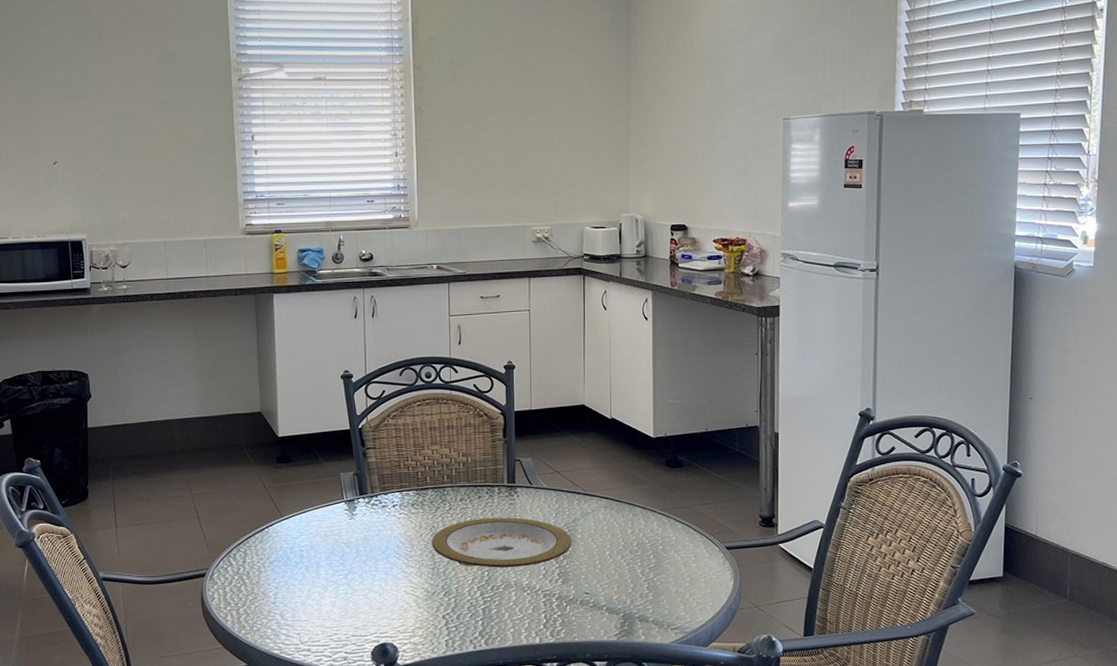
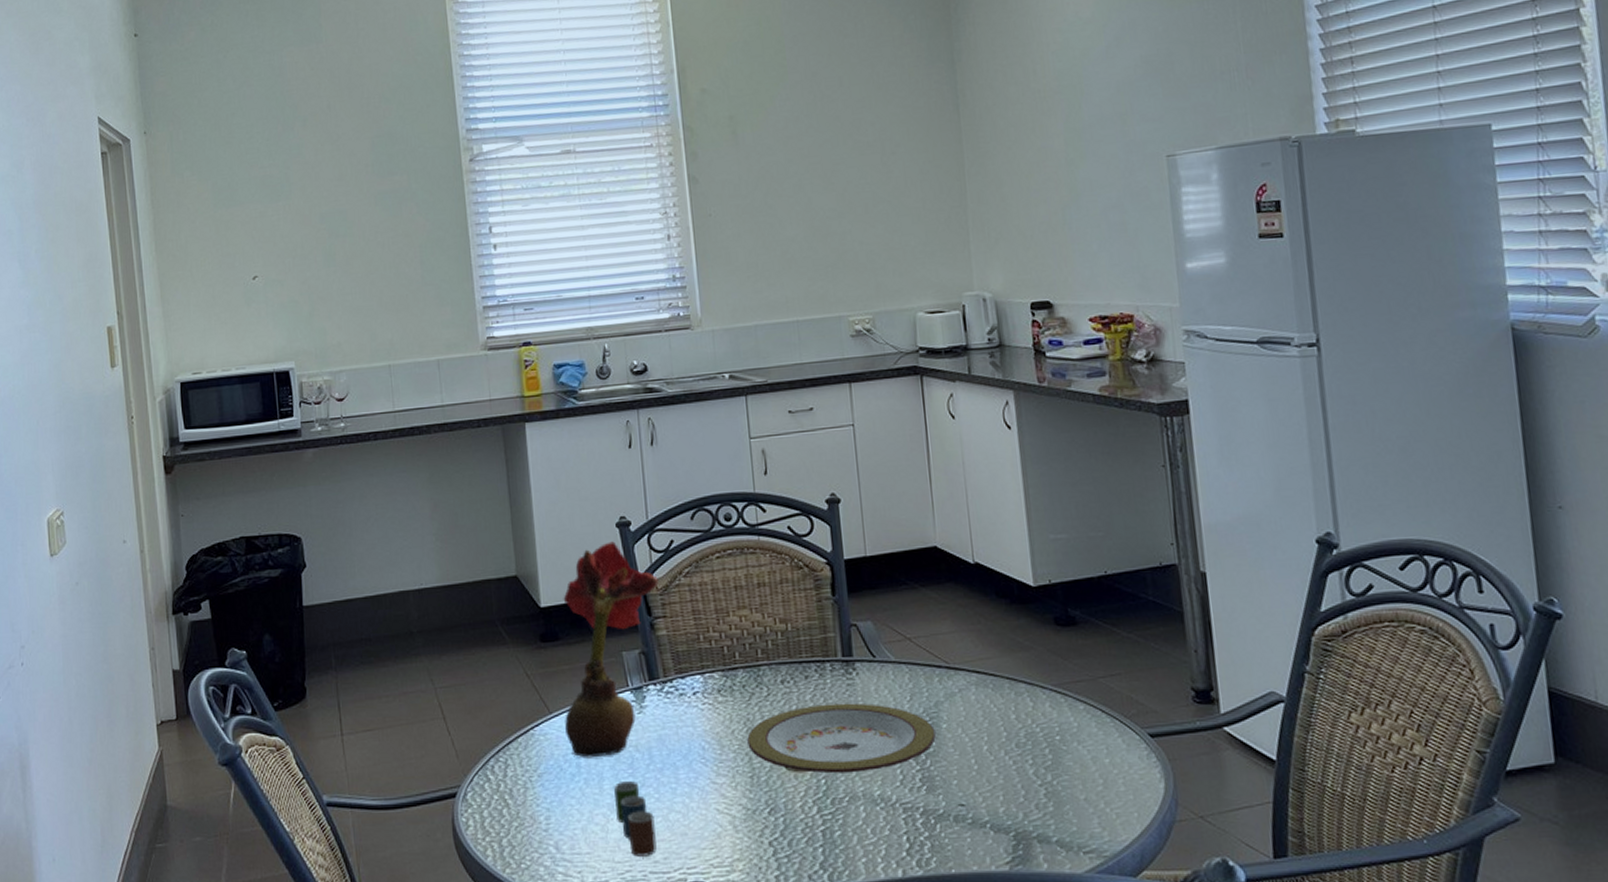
flower: none [293,389,372,551] -> present [563,541,659,758]
cup: none [328,569,358,624] -> present [614,781,657,857]

